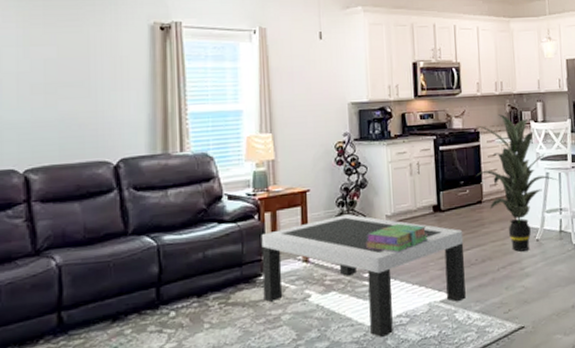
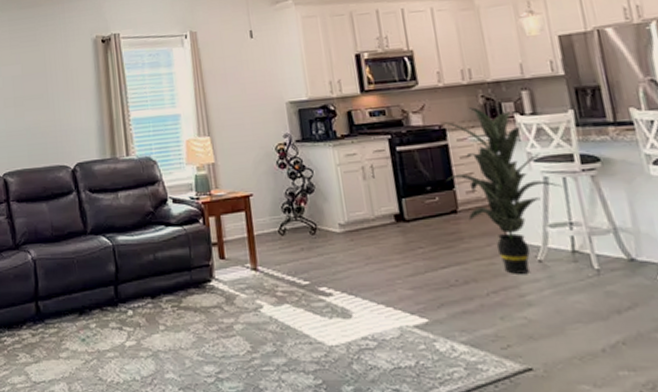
coffee table: present [261,214,466,337] -> none [207,221,447,360]
stack of books: present [365,223,428,253] -> none [317,233,392,267]

